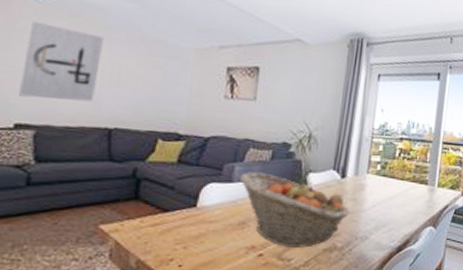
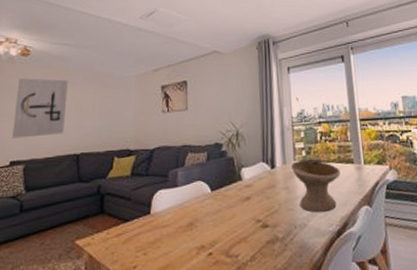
fruit basket: present [239,171,350,248] -> none [183,174,285,244]
bowl: none [362,173,413,228] -> present [291,159,340,213]

